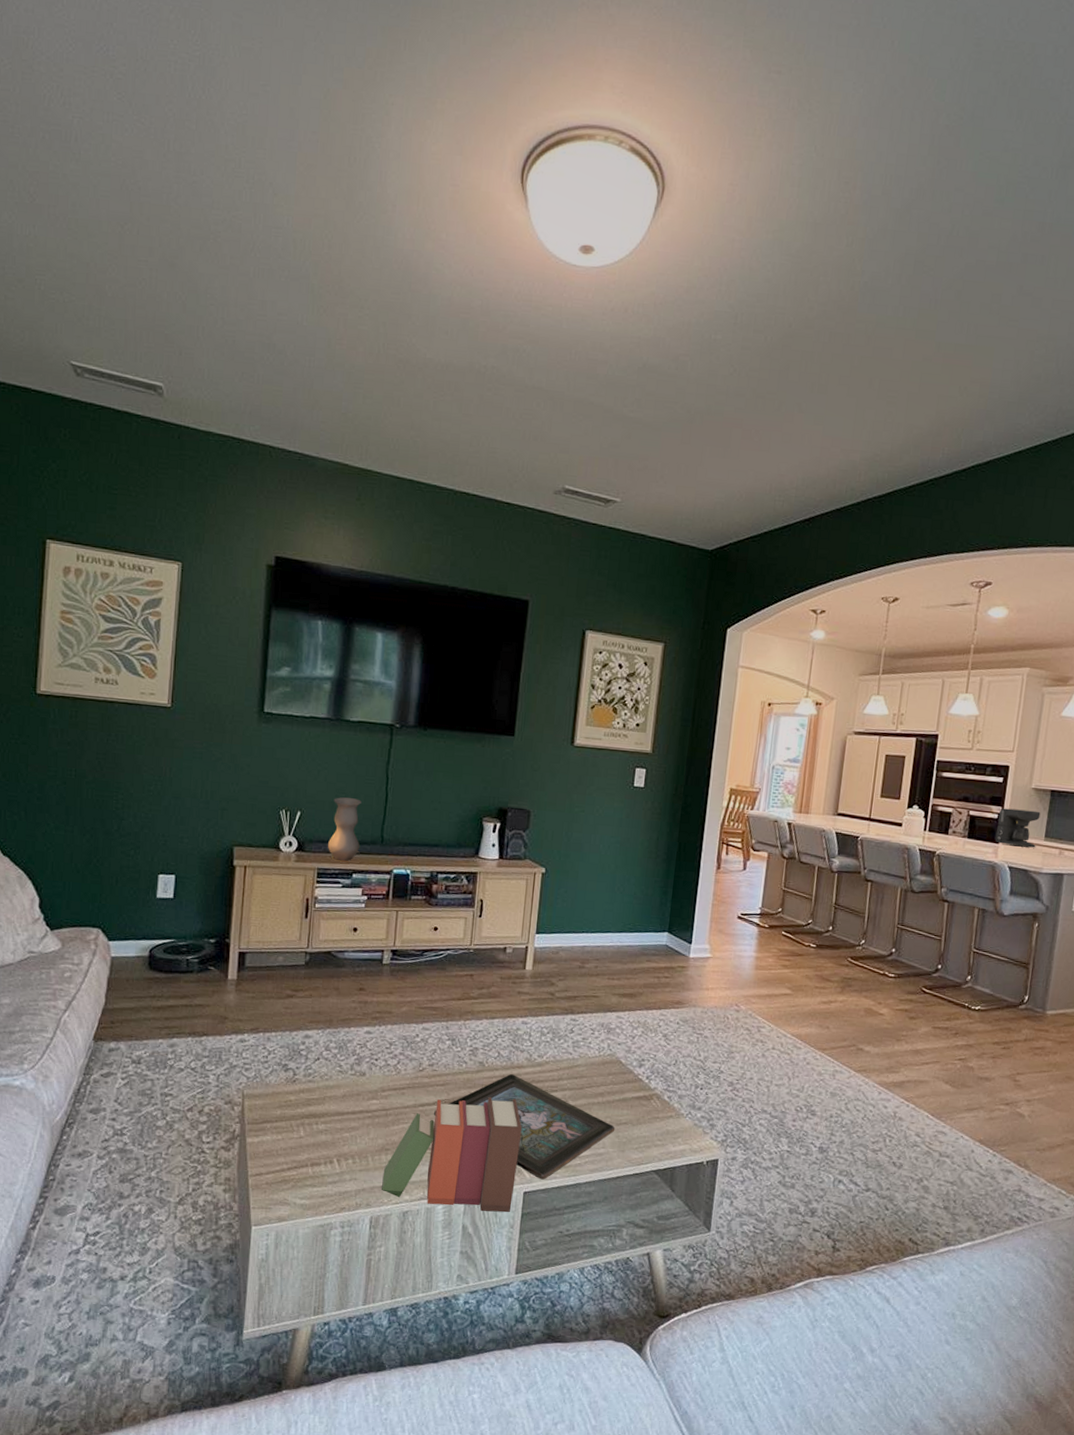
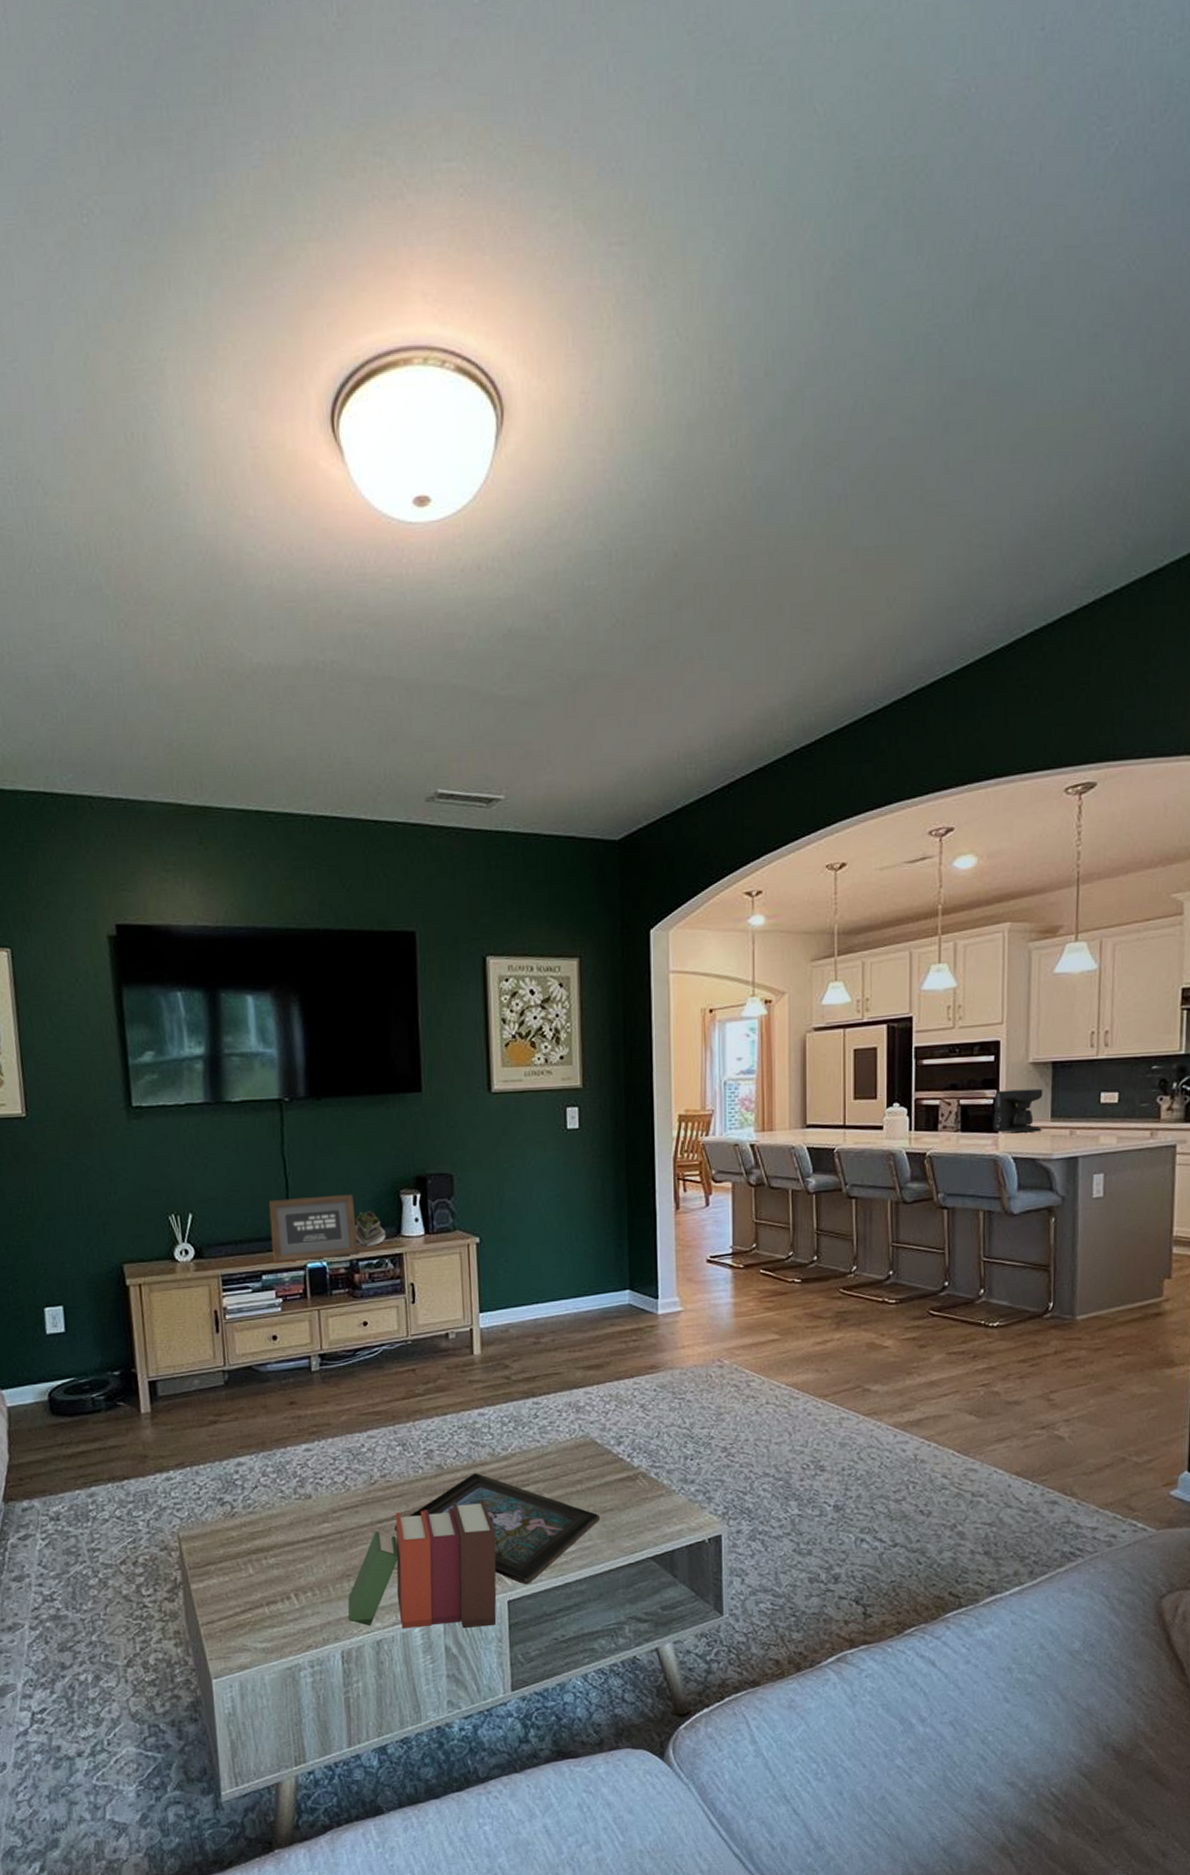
vase: present [328,797,361,862] -> none [227,1190,265,1264]
picture frame: none [365,810,442,868] -> present [268,1194,358,1263]
succulent plant: none [439,831,466,862] -> present [355,1210,386,1246]

